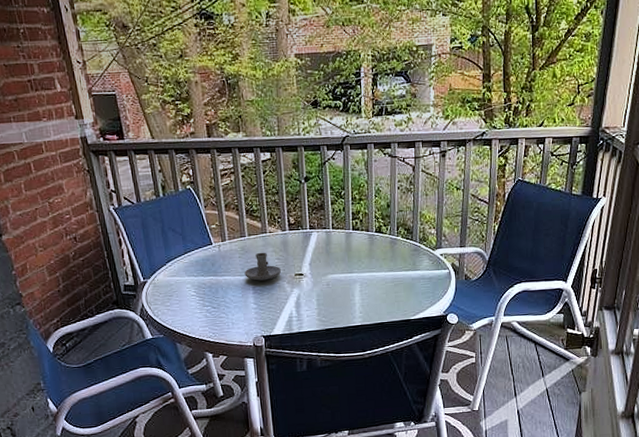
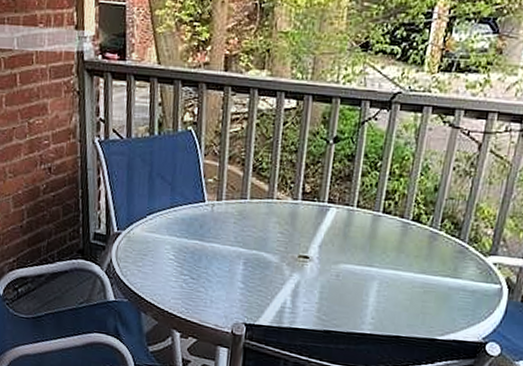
candle holder: present [244,252,282,281] -> none [237,221,283,257]

